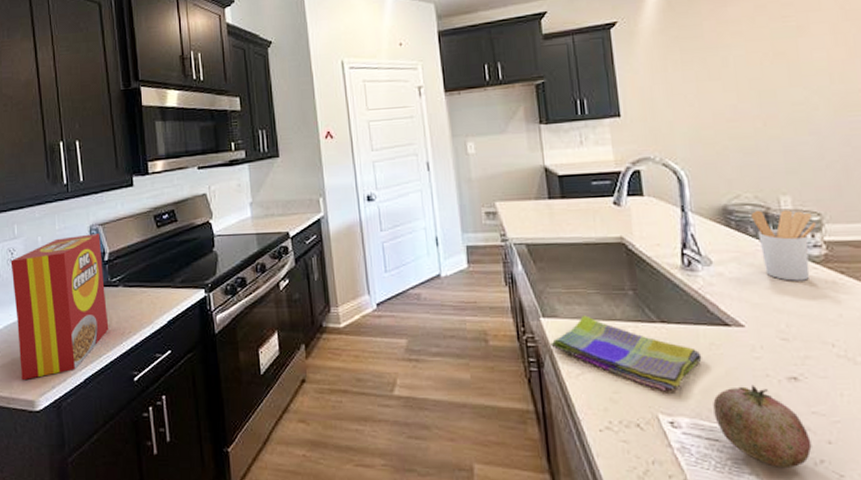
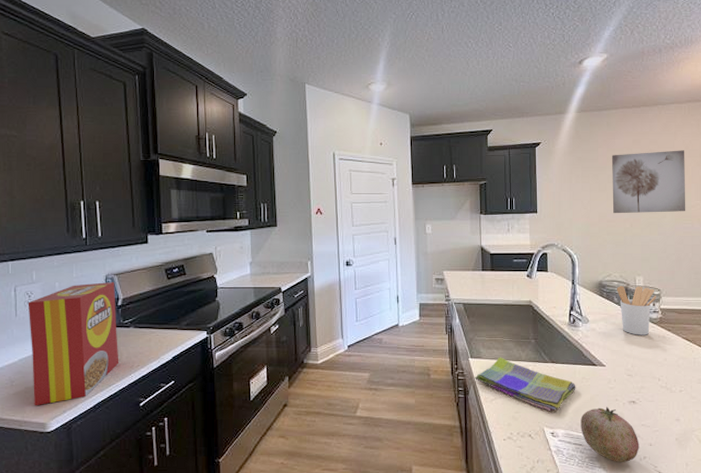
wall art: none [725,11,851,110] -> present [612,150,686,214]

